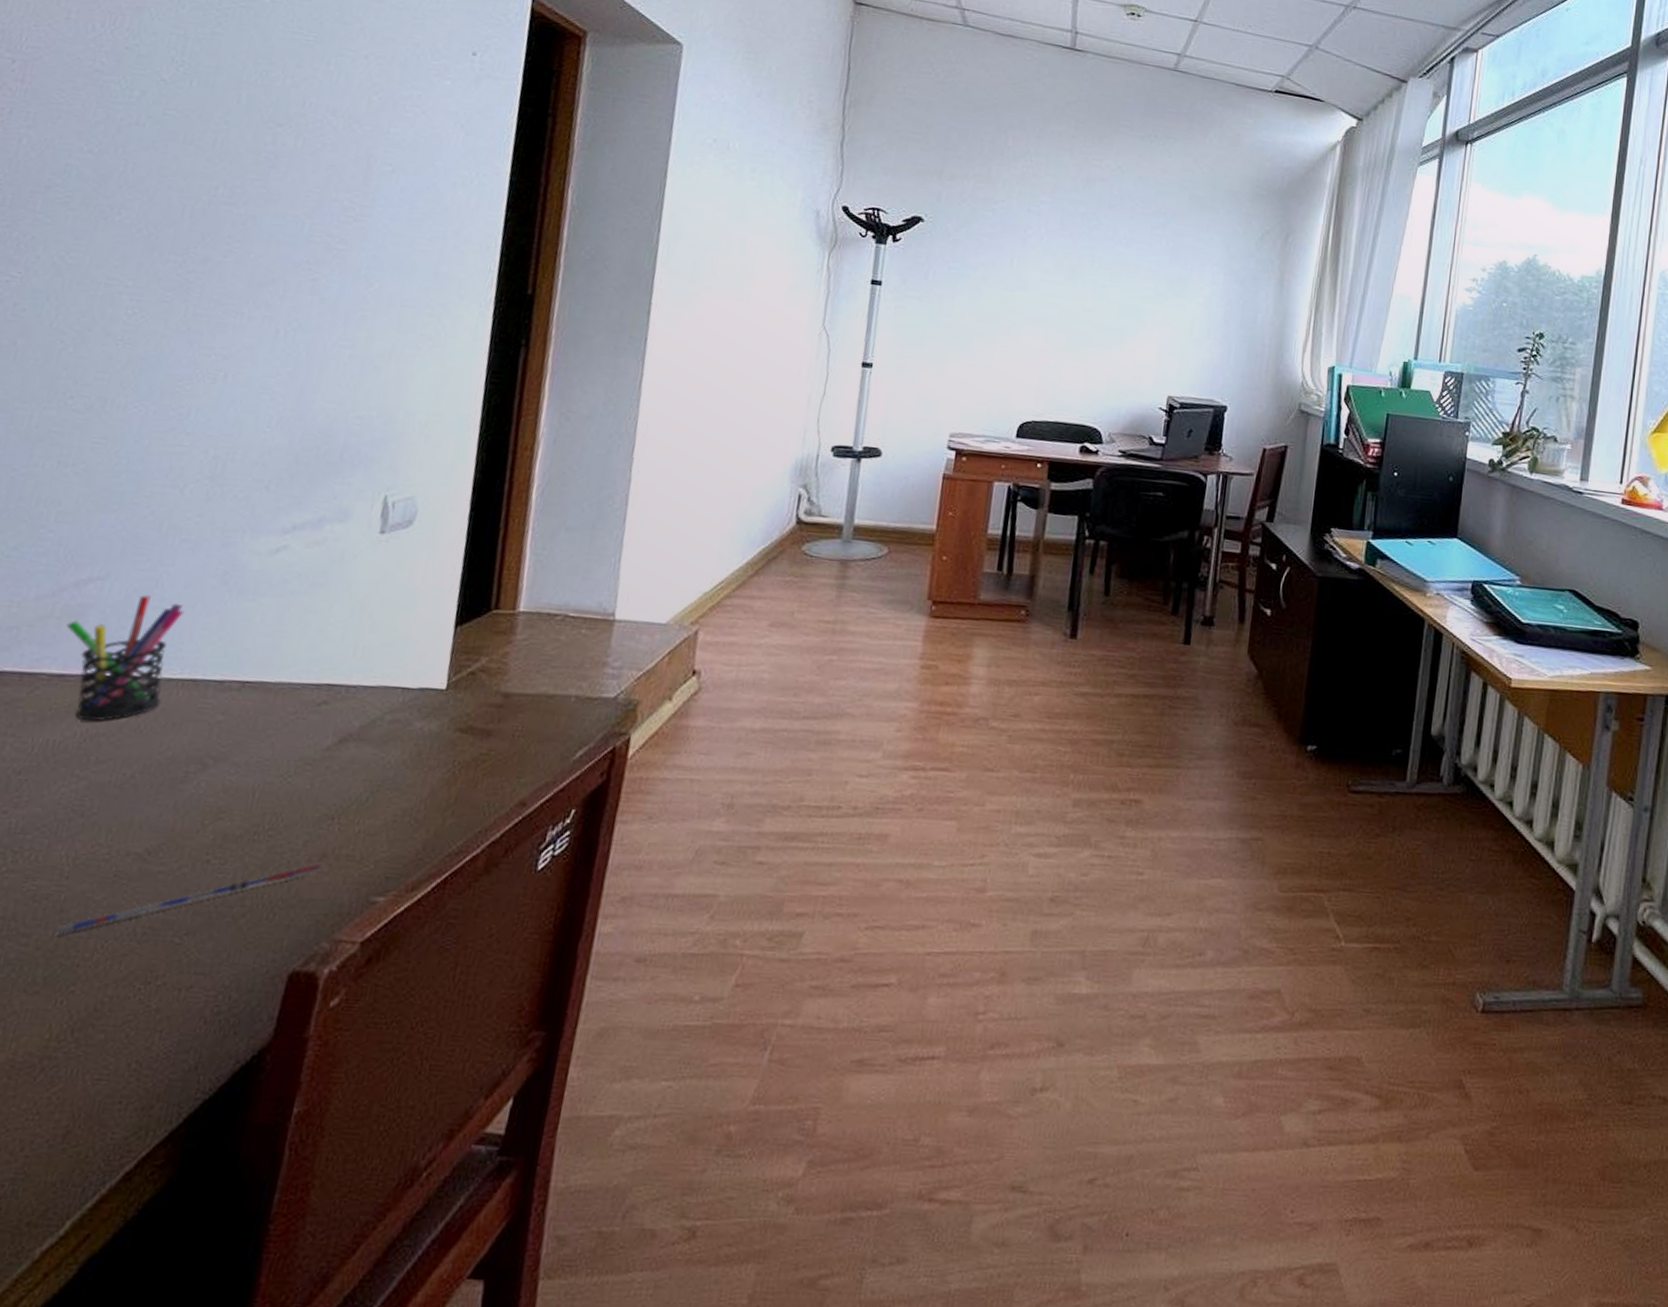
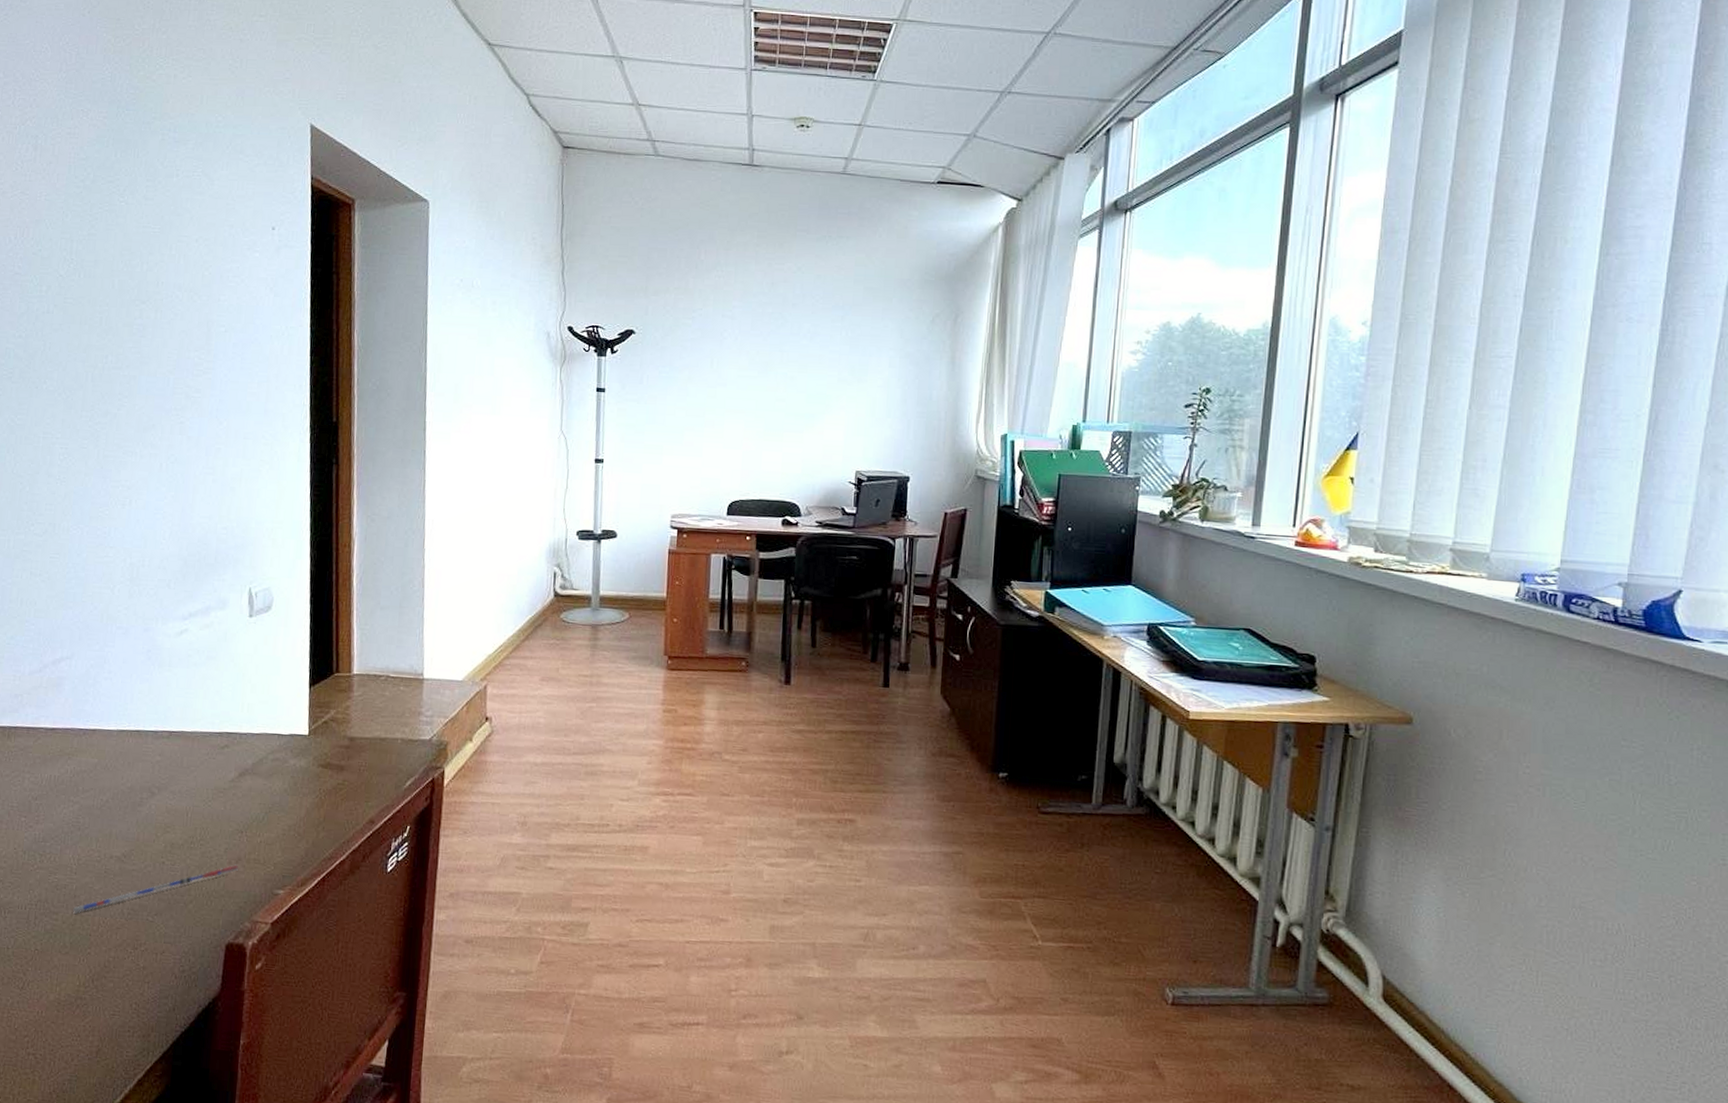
pen holder: present [66,595,185,721] -> none [51,669,126,762]

